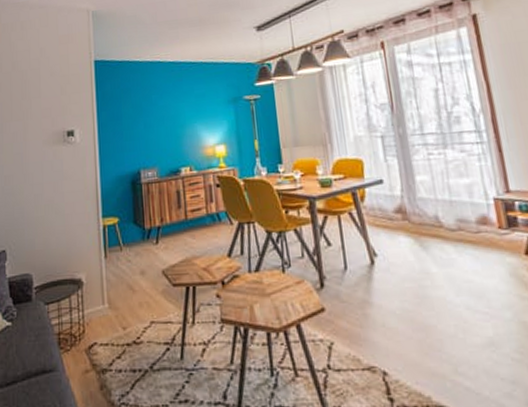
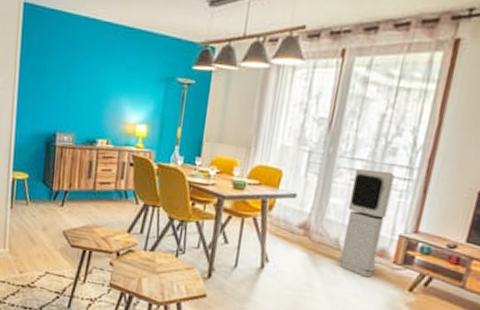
air purifier: none [429,139,484,250] -> present [338,168,395,278]

